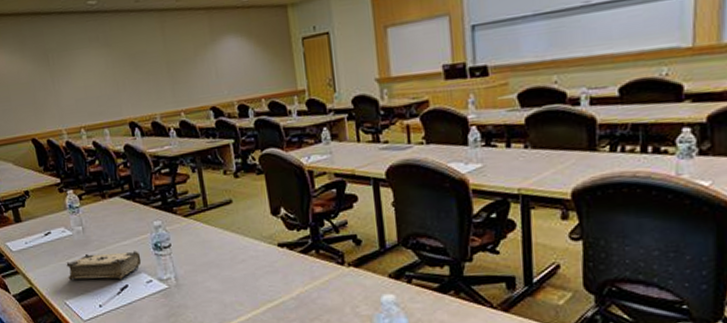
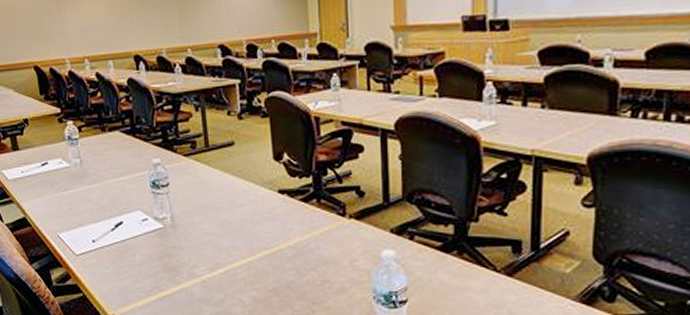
book: present [66,251,142,281] -> none [61,187,138,215]

